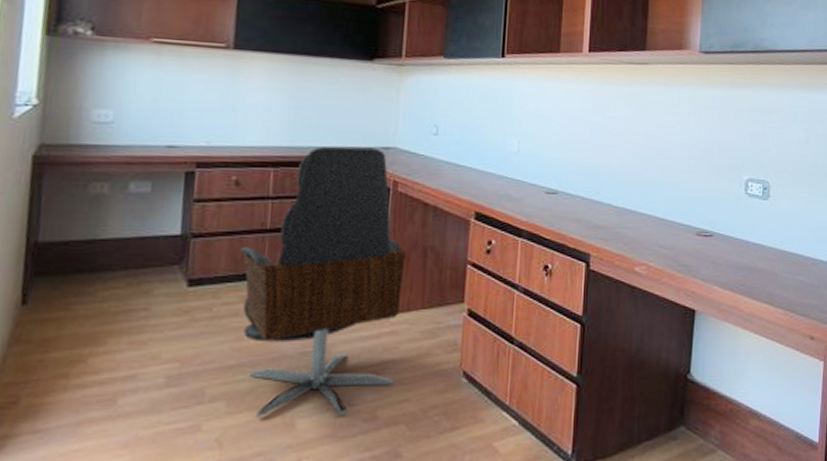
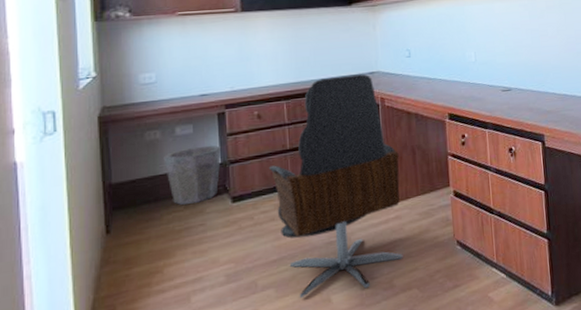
waste bin: none [108,210,185,281] -> present [163,145,222,205]

